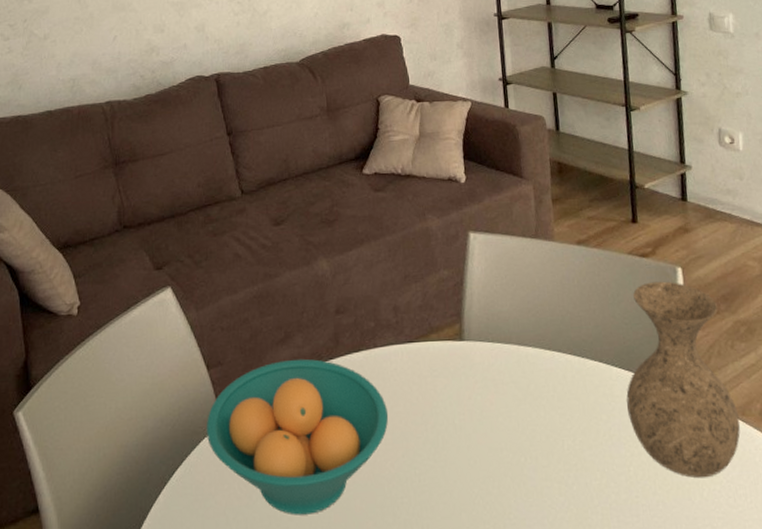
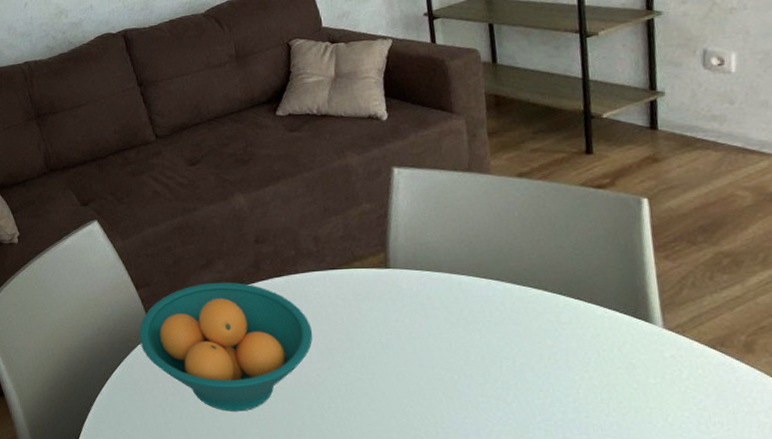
vase: present [626,281,741,478] -> none [576,212,718,404]

